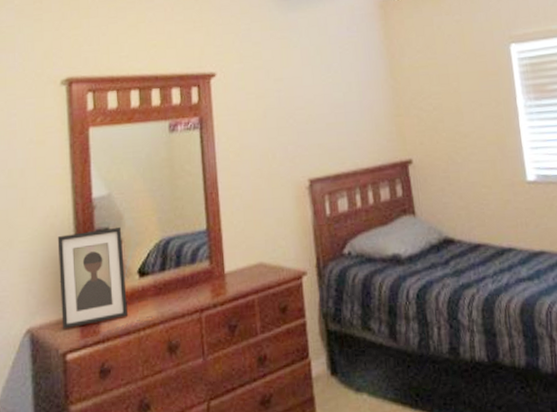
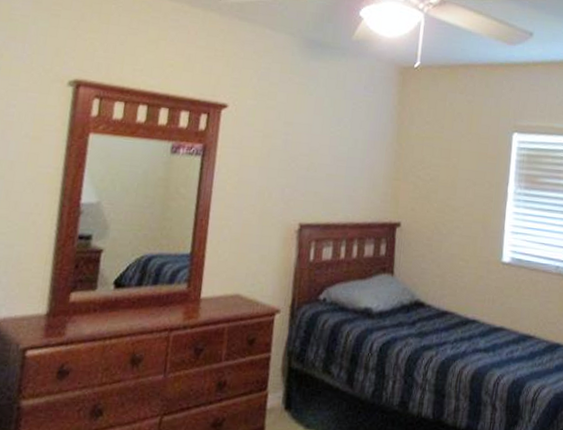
picture frame: present [57,226,129,330] -> none [27,234,105,326]

